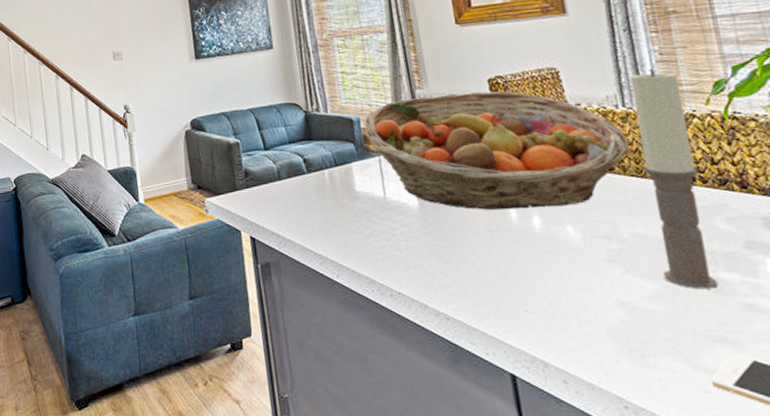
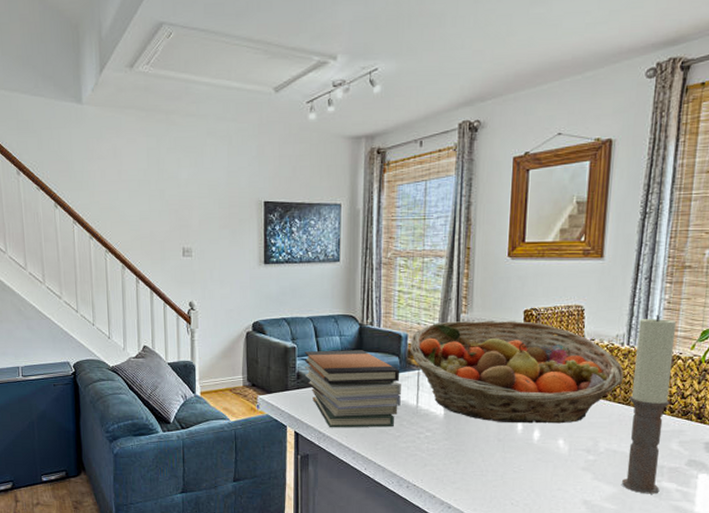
book stack: none [249,139,366,230] -> present [304,350,401,428]

